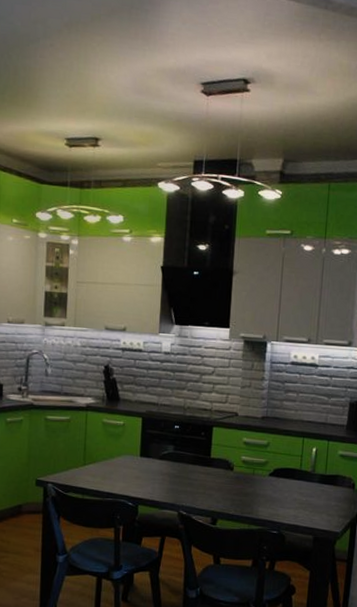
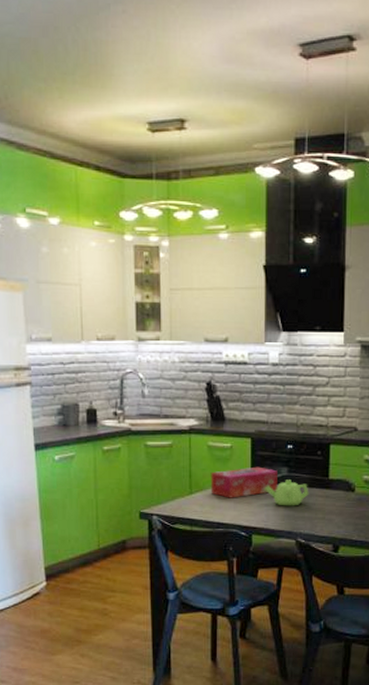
tissue box: none [102,443,165,471] -> present [210,466,278,498]
teapot: none [152,456,192,481] -> present [264,480,309,506]

